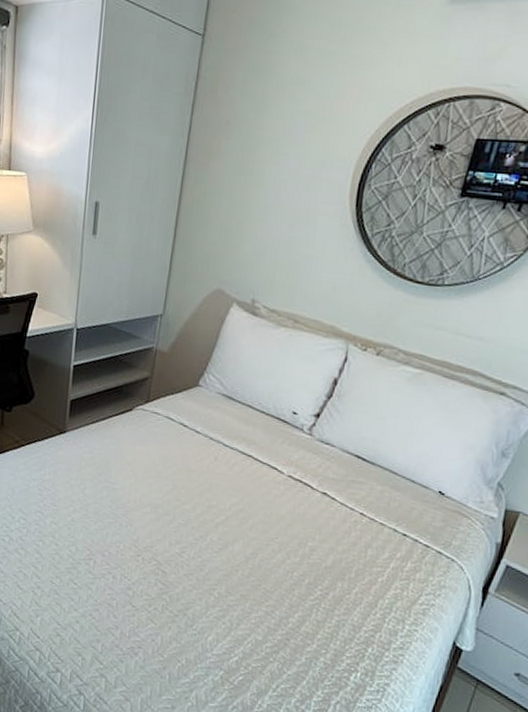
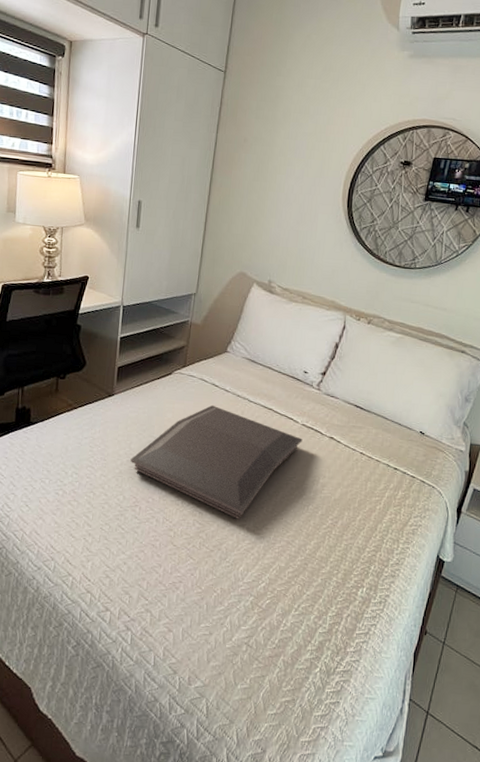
serving tray: none [84,448,288,582] -> present [130,404,303,519]

